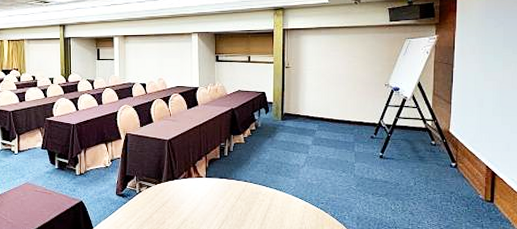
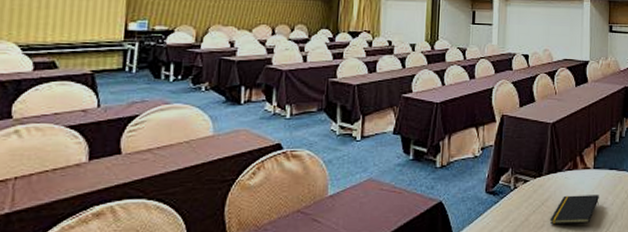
notepad: none [169,199,211,222] -> present [549,195,599,225]

